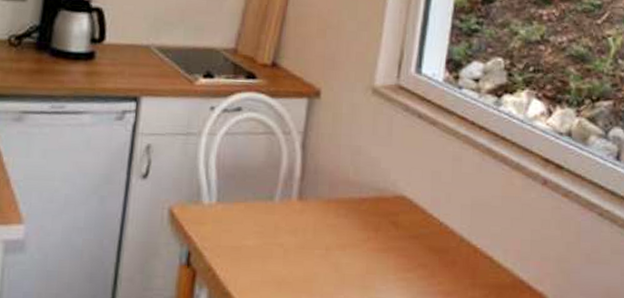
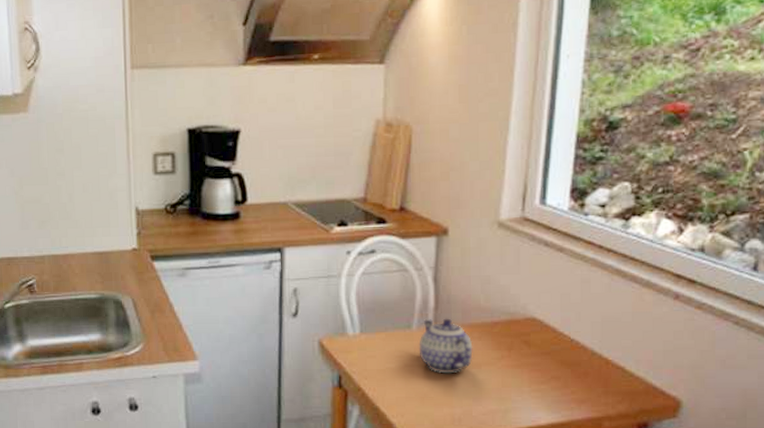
teapot: none [280,190,339,255] -> present [419,318,473,374]

